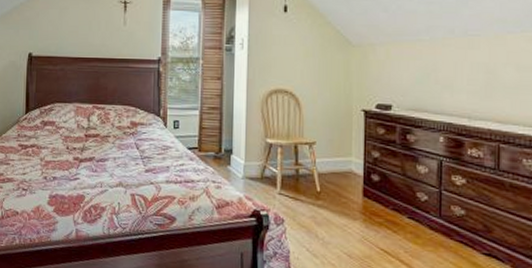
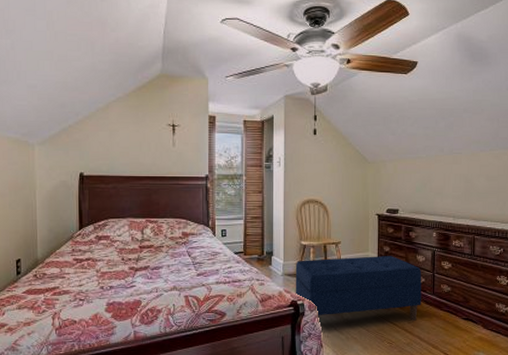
bench: none [258,161,424,250] -> present [295,256,422,321]

